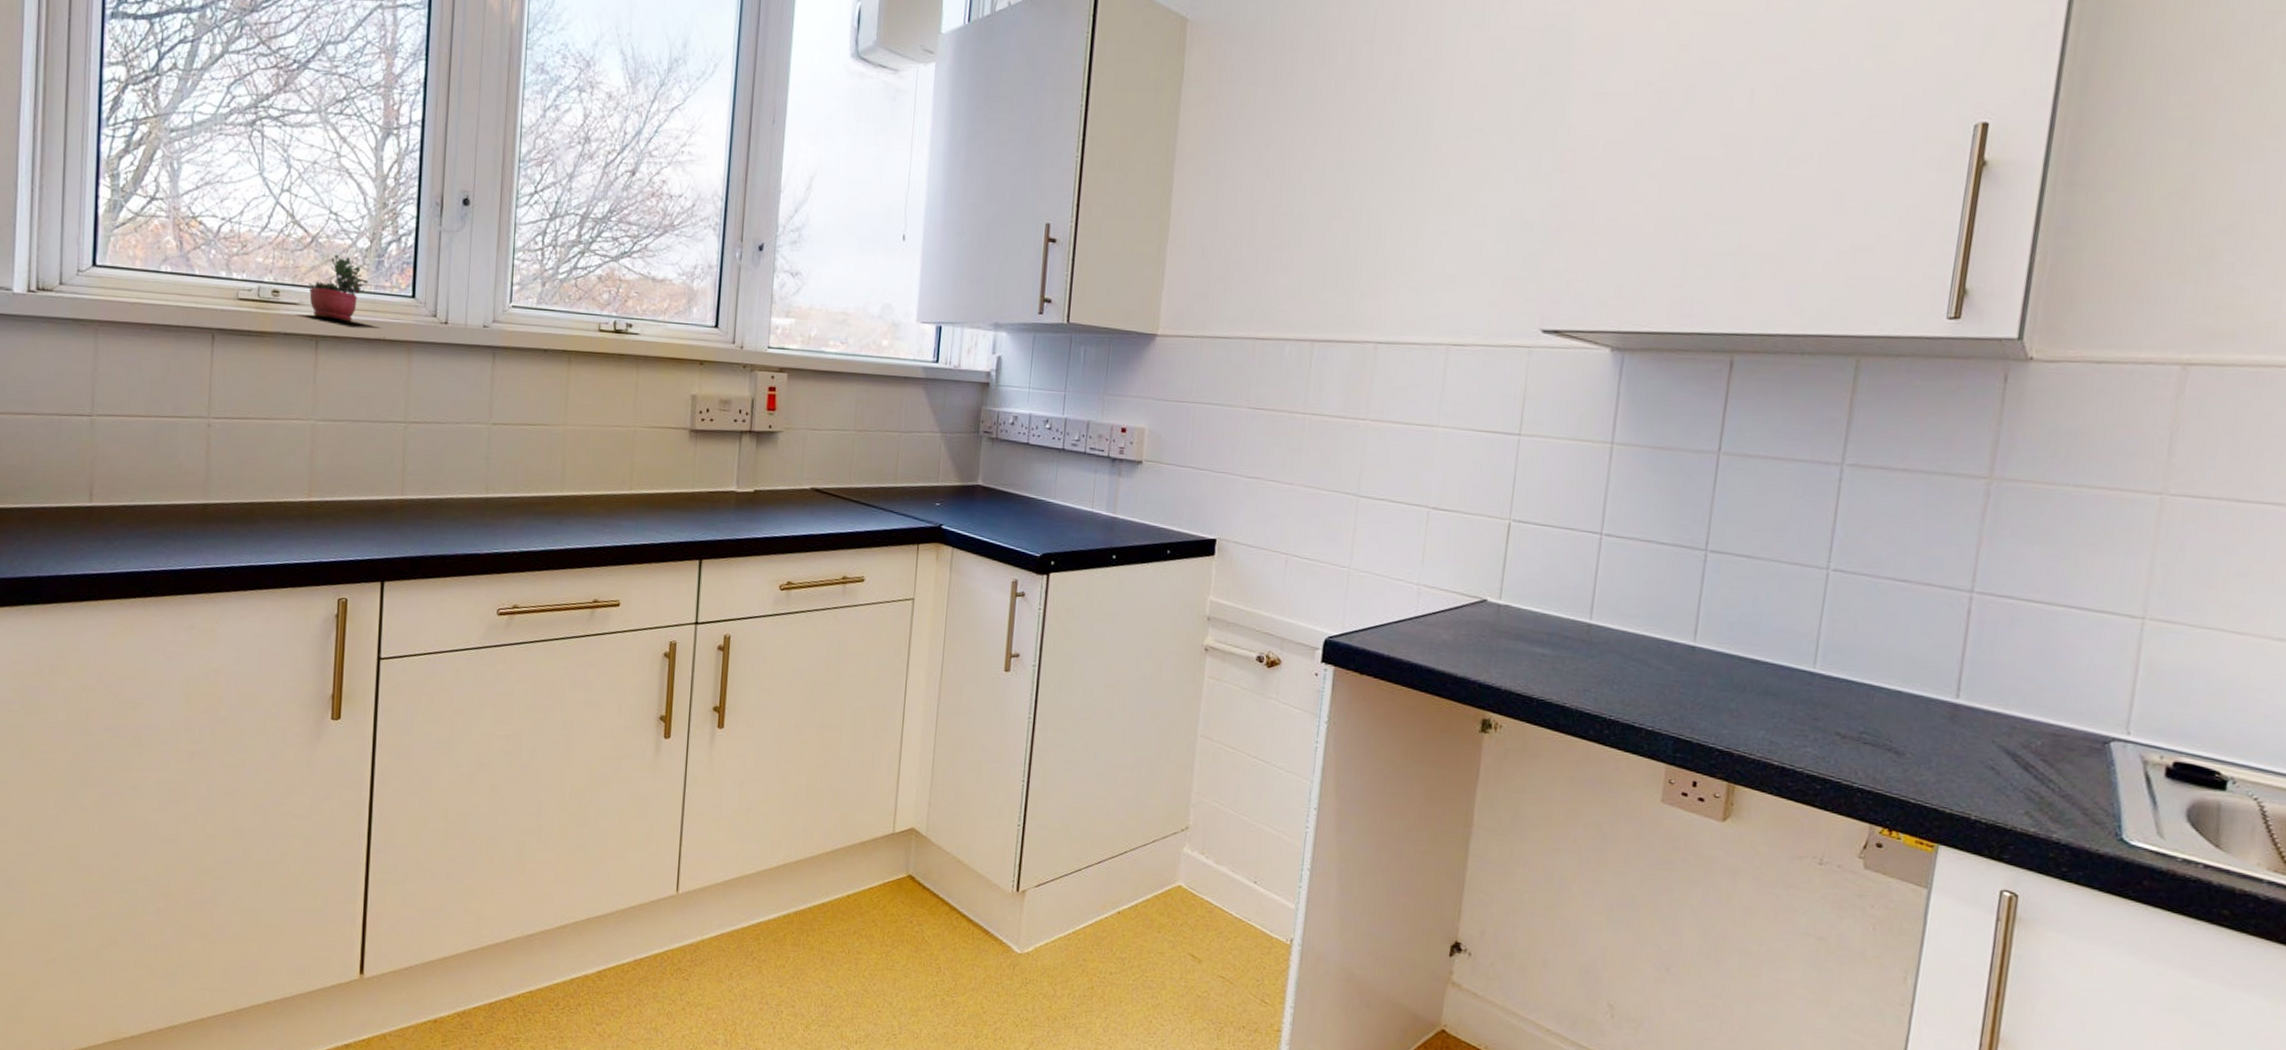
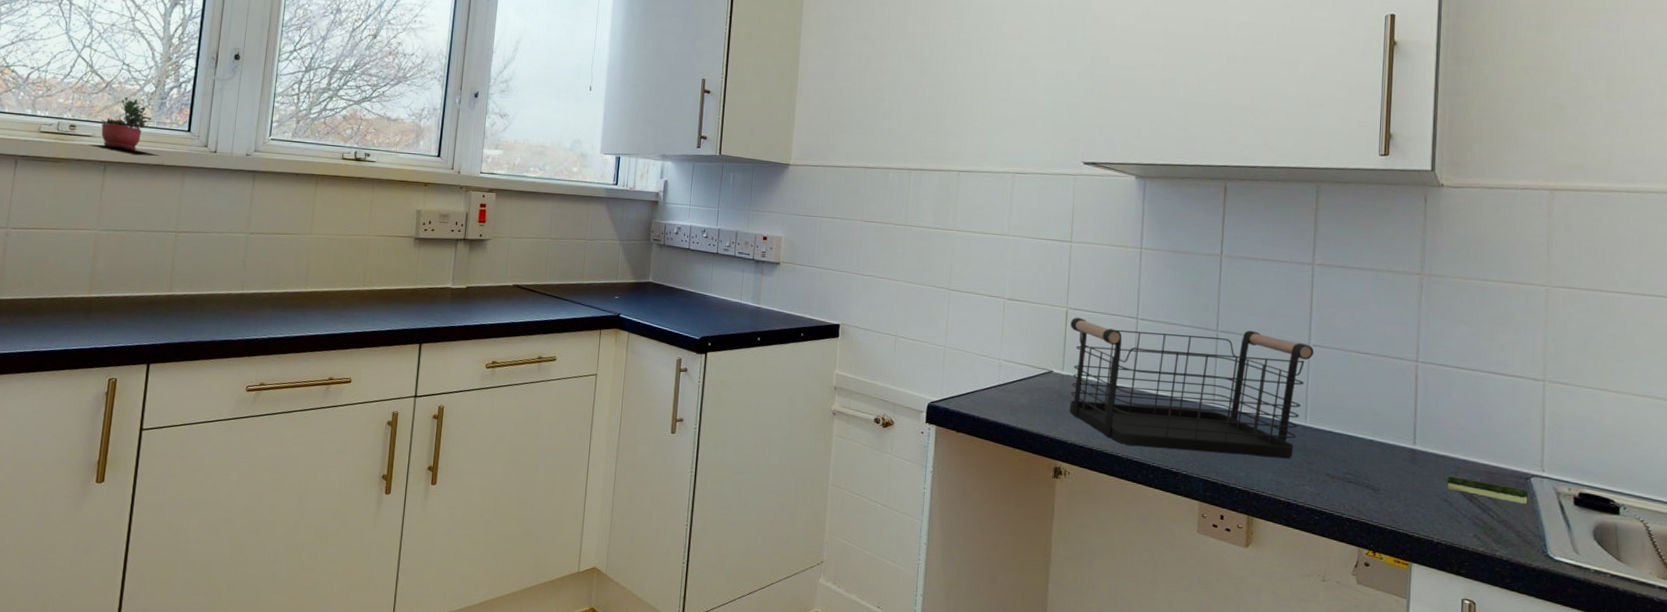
dish rack: none [1505,531,1834,712] -> present [1069,317,1314,458]
sponge: none [1996,738,2105,775] -> present [1447,476,1528,504]

